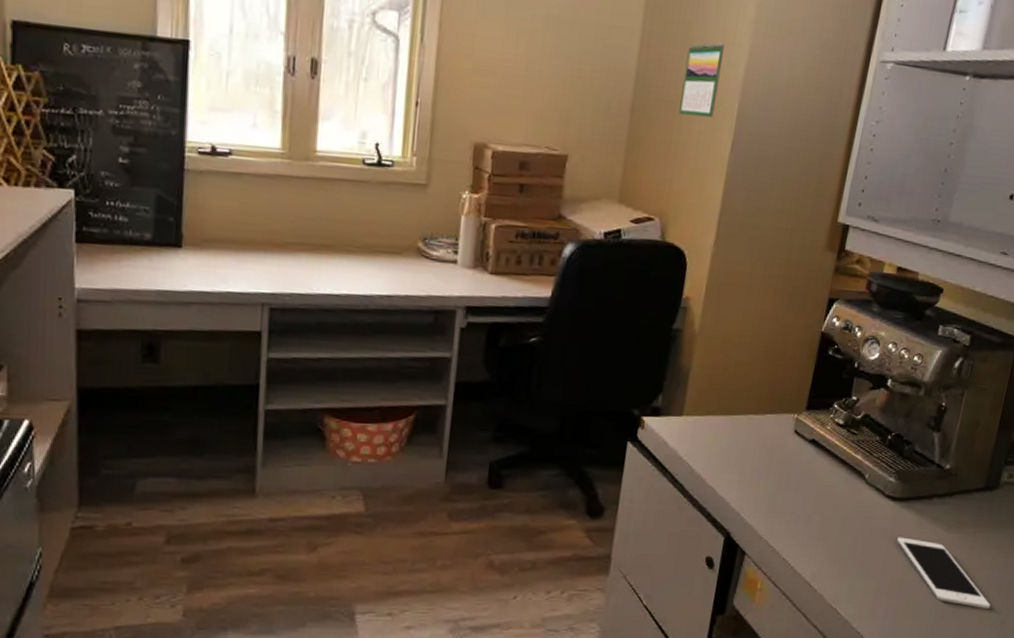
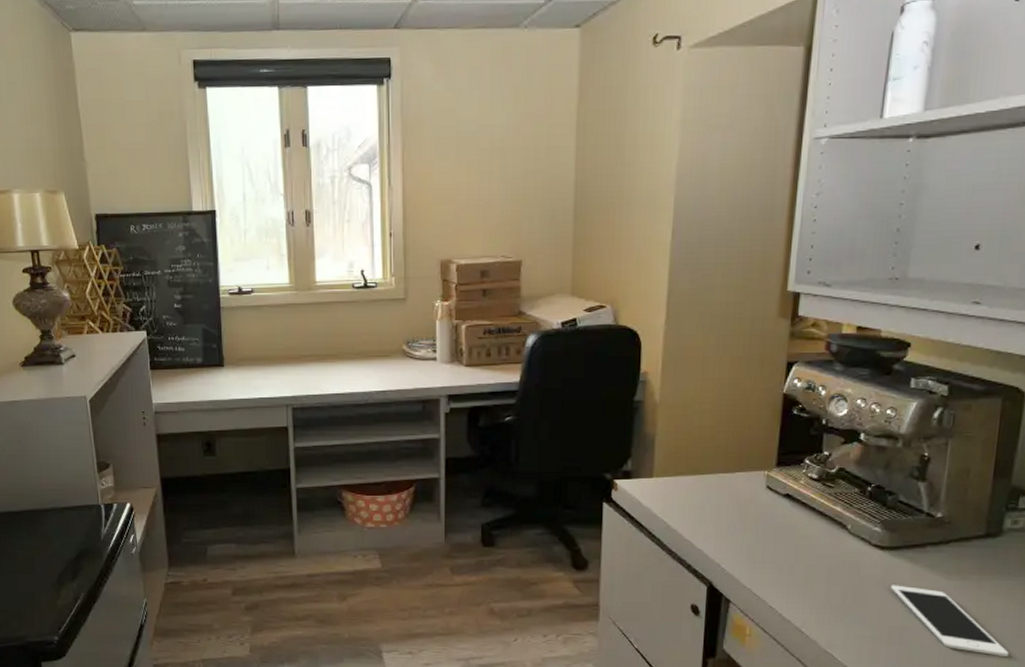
calendar: present [679,42,725,118] -> none [618,146,655,213]

